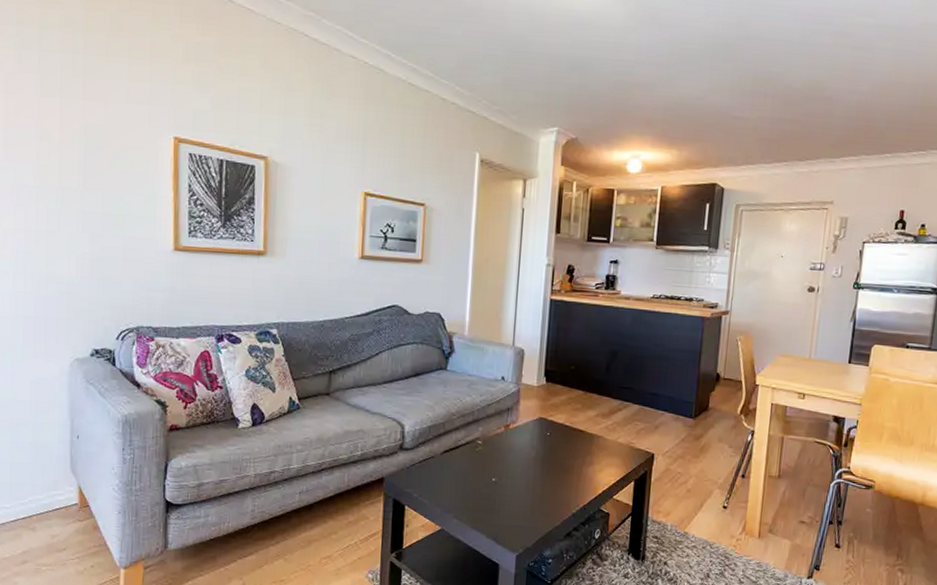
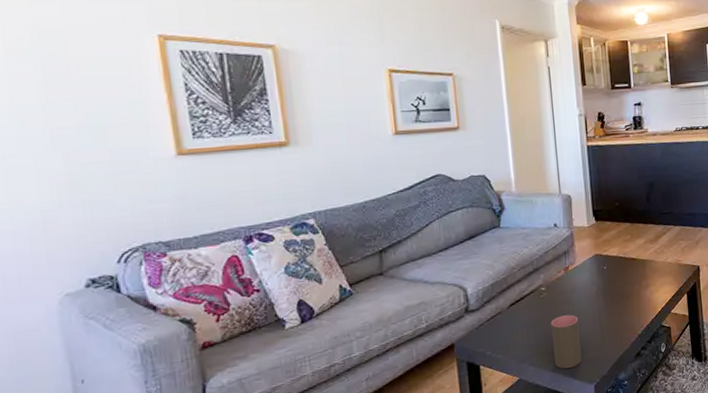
cup: none [479,474,510,531] -> present [551,314,582,369]

